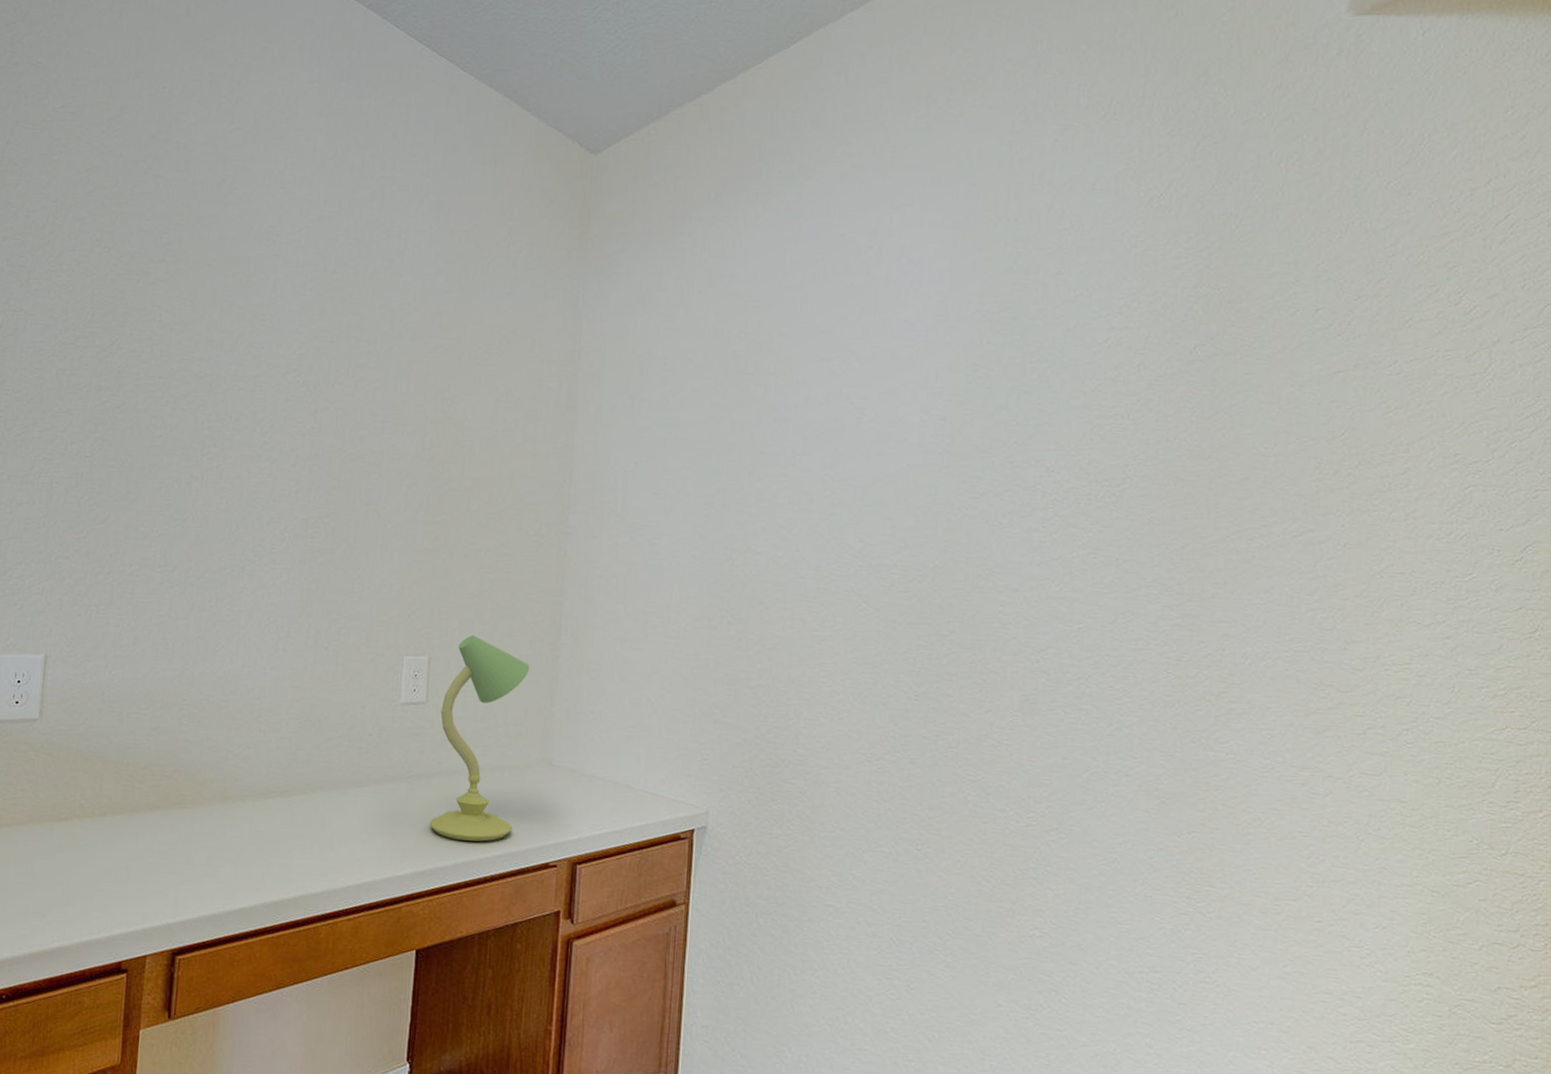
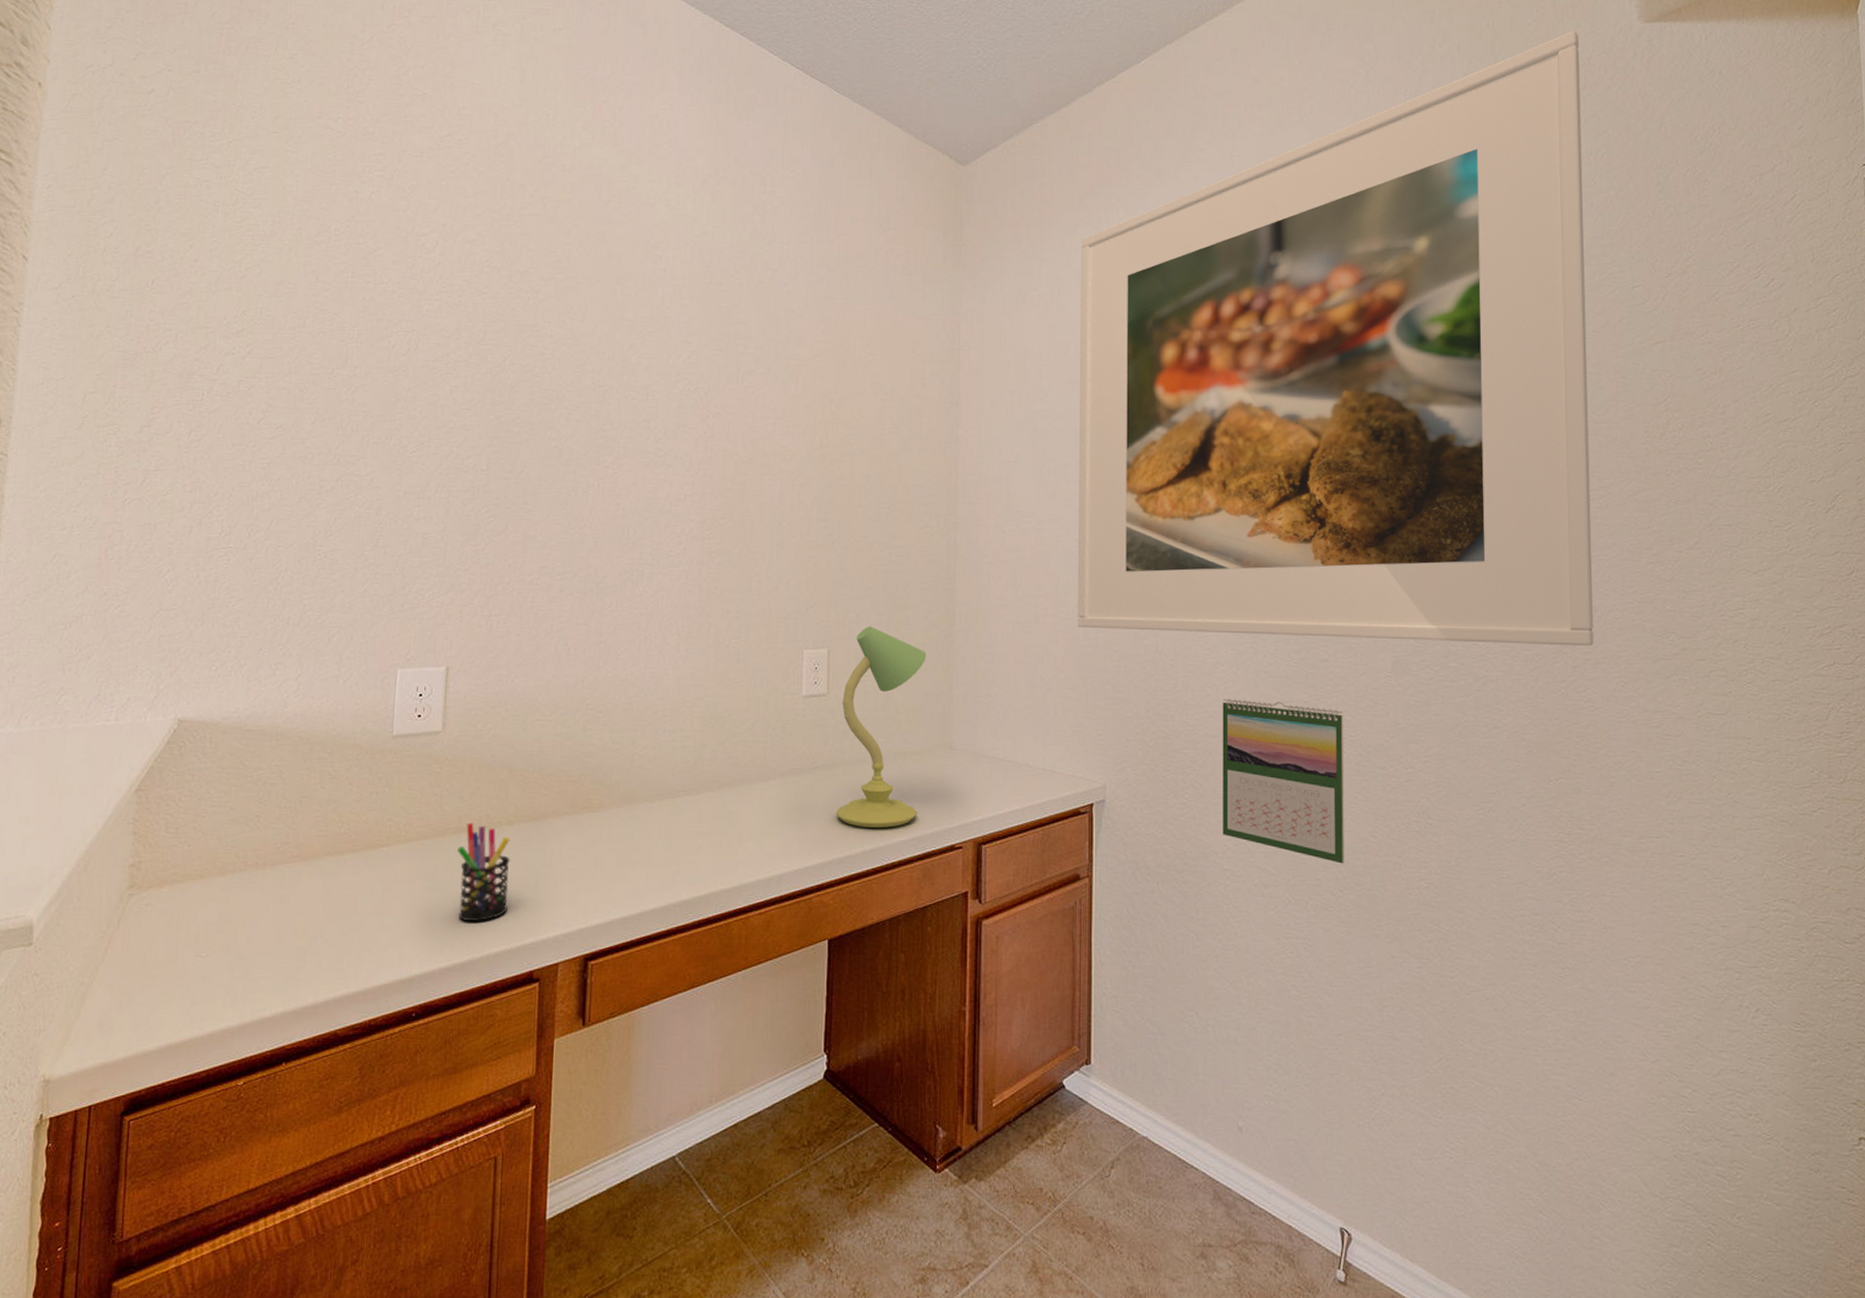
pen holder: none [50,811,103,910] -> present [457,822,510,922]
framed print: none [688,22,1278,695] -> present [1078,30,1594,647]
calendar: none [828,729,964,907] -> present [1222,699,1345,864]

